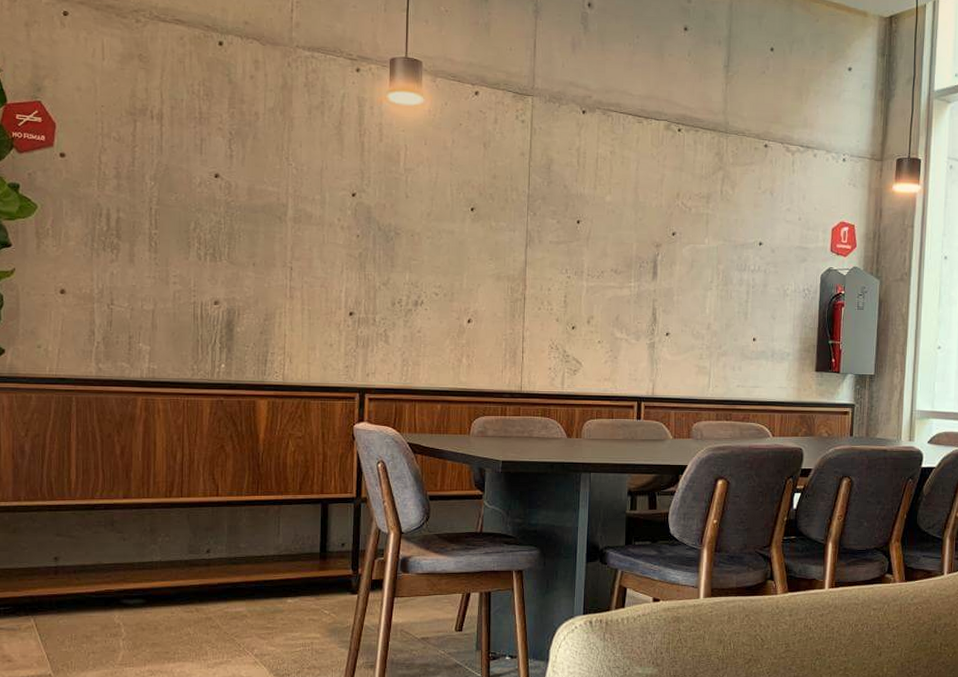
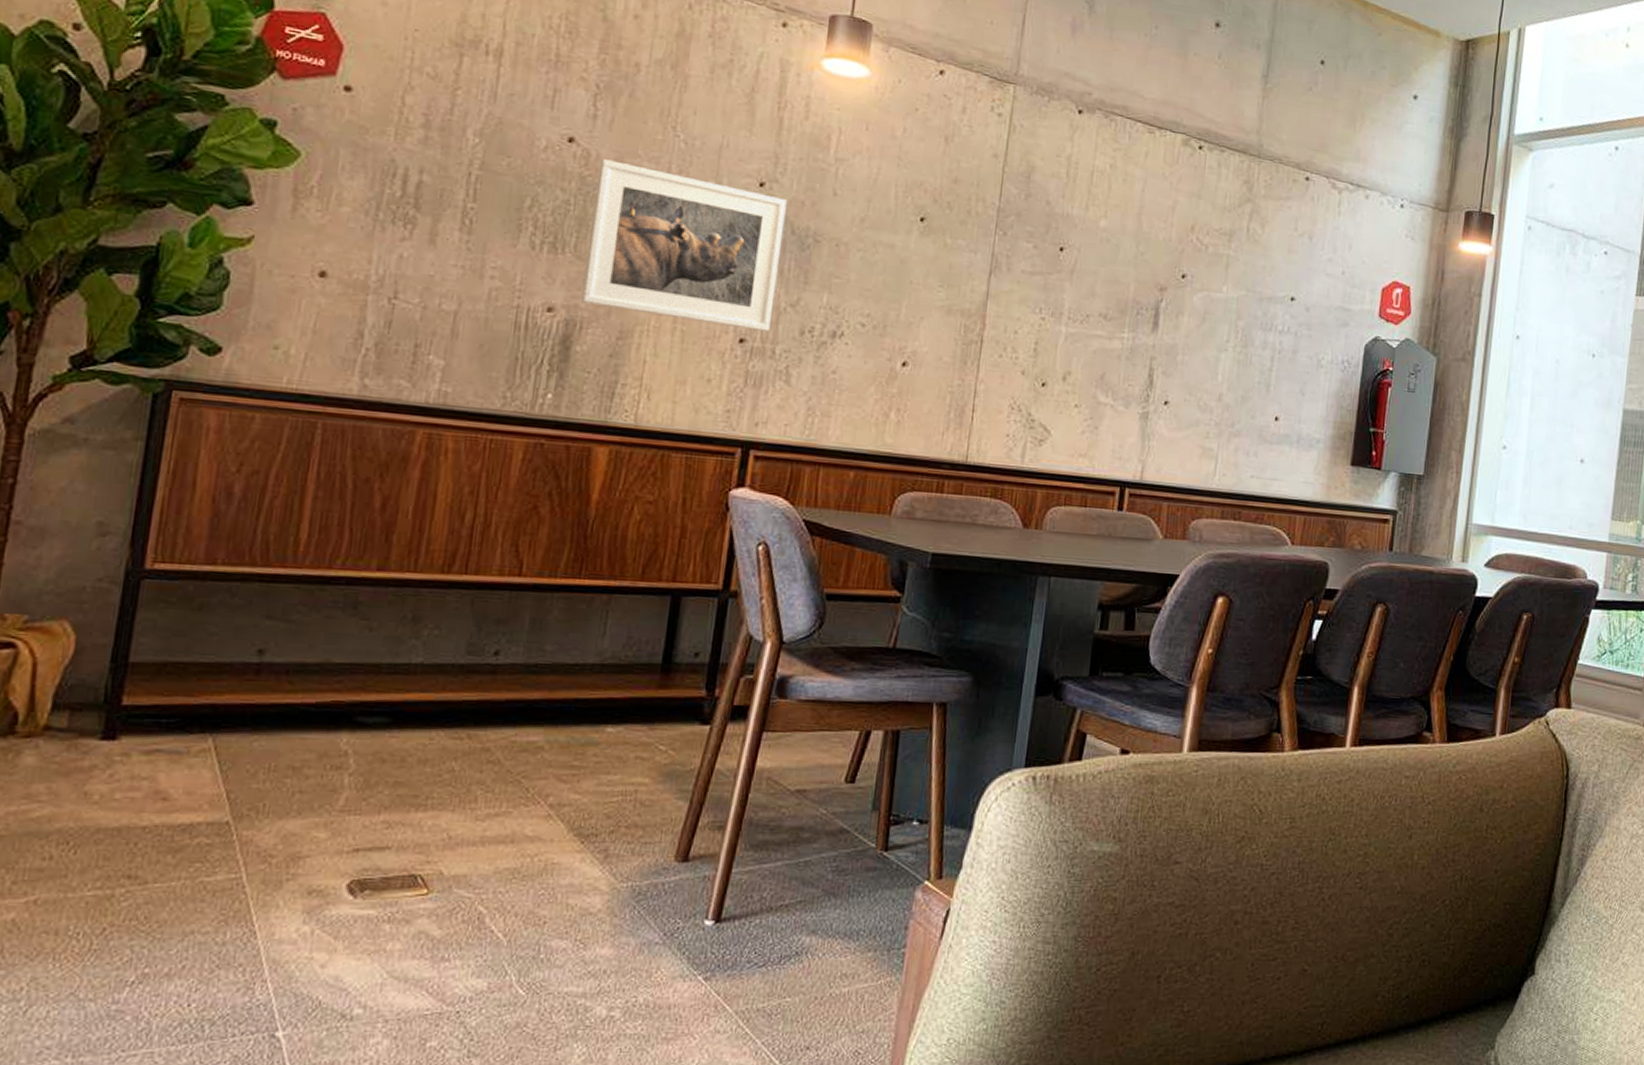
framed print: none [237,188,373,305] -> present [582,159,787,332]

